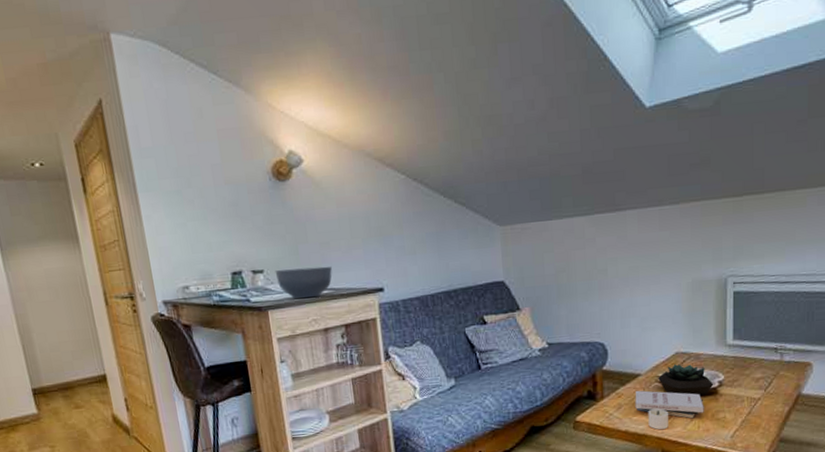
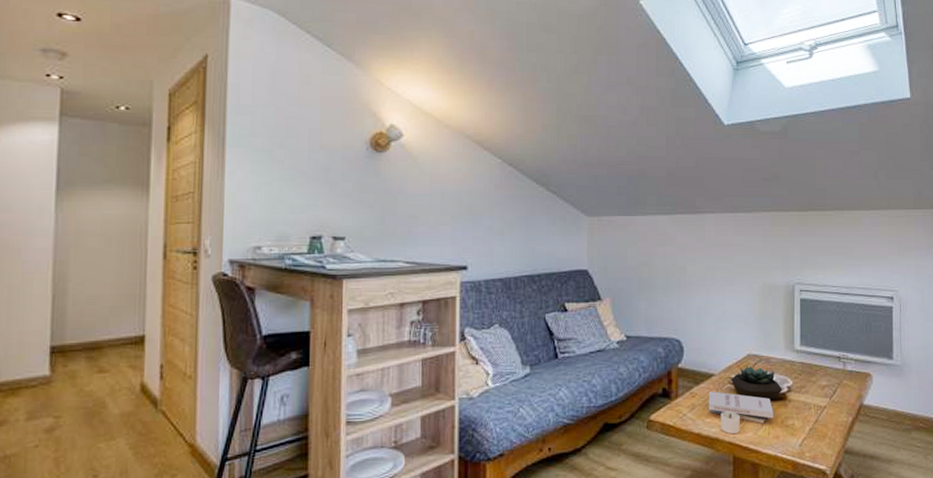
bowl: present [275,266,333,299] -> none [357,239,417,270]

